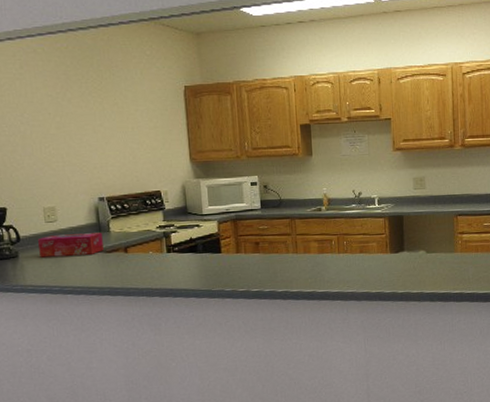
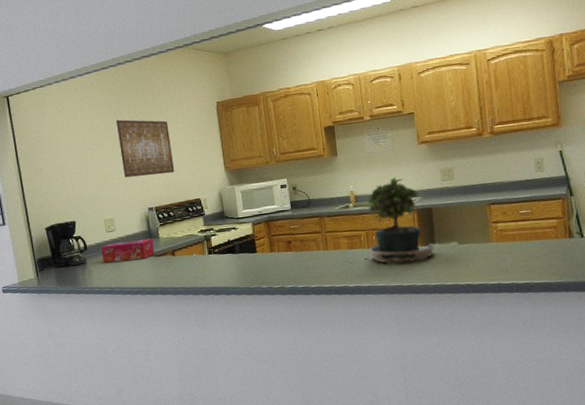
wall art: none [63,94,133,162] -> present [115,119,175,178]
potted plant: none [319,182,403,270] -> present [349,177,434,263]

